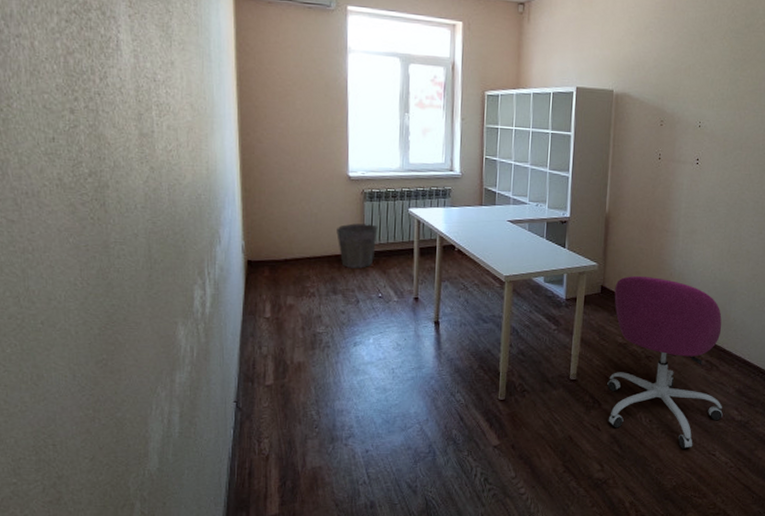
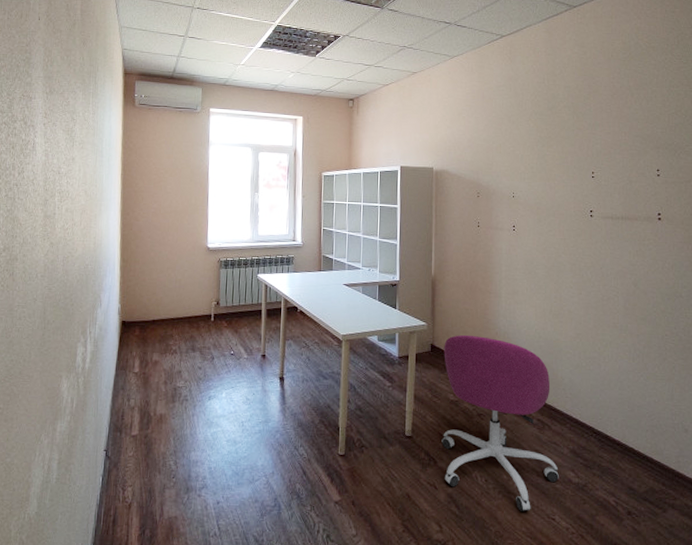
waste bin: present [336,223,378,268] -> none [196,288,231,328]

